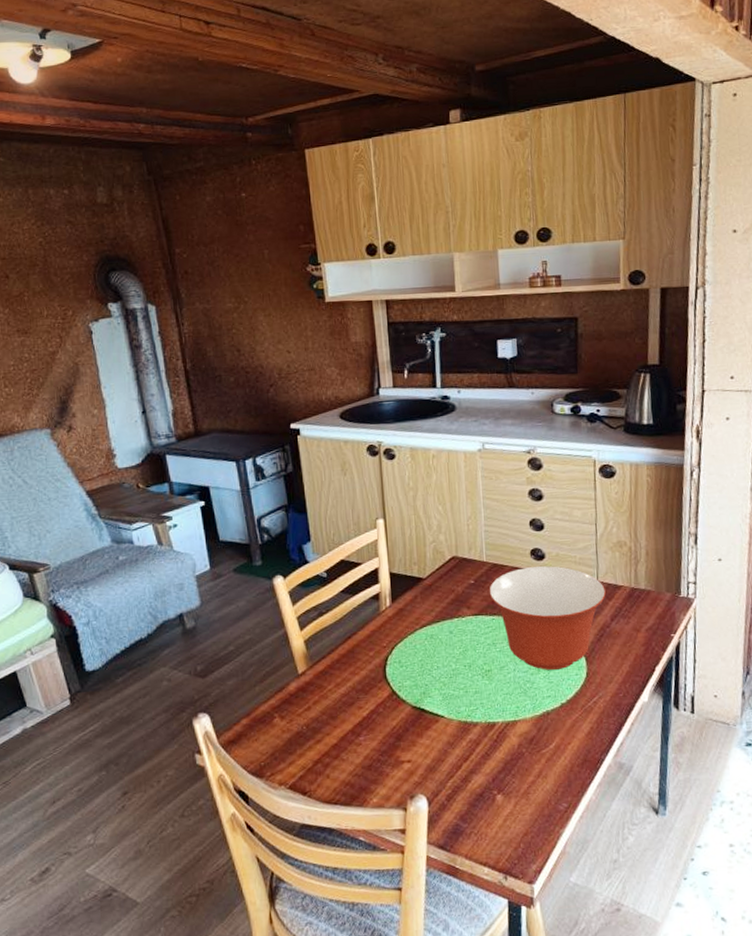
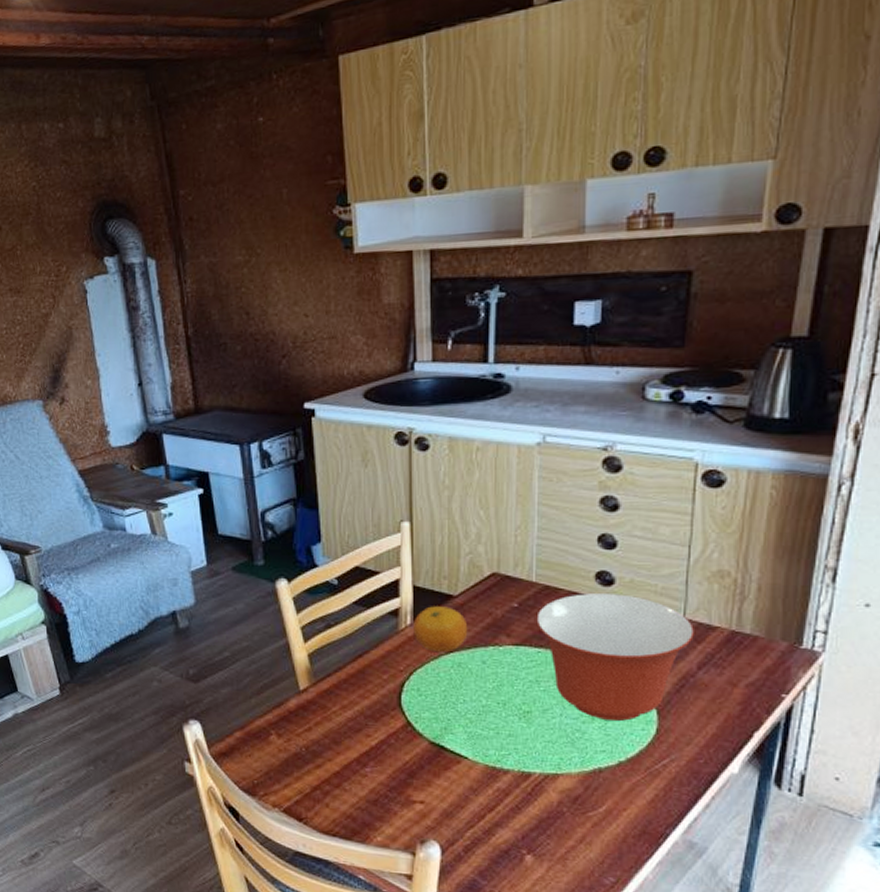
fruit: none [392,588,437,628] -> present [413,606,468,653]

